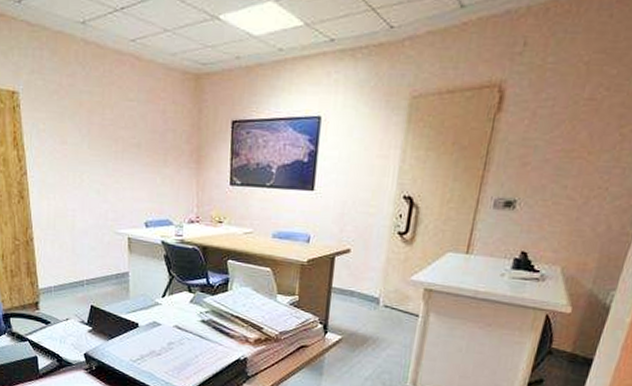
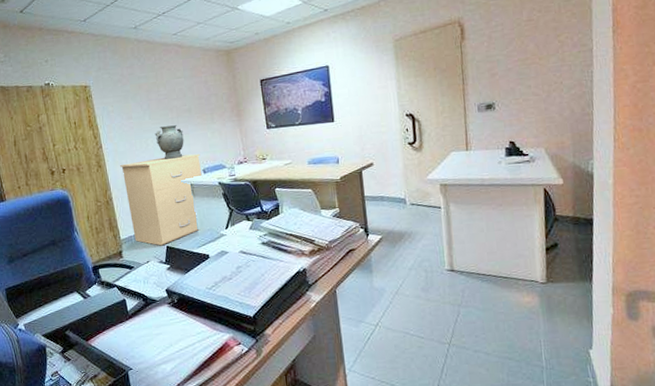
filing cabinet: none [46,199,145,304] -> present [120,153,203,246]
decorative urn: none [92,160,127,204] -> present [154,124,184,160]

